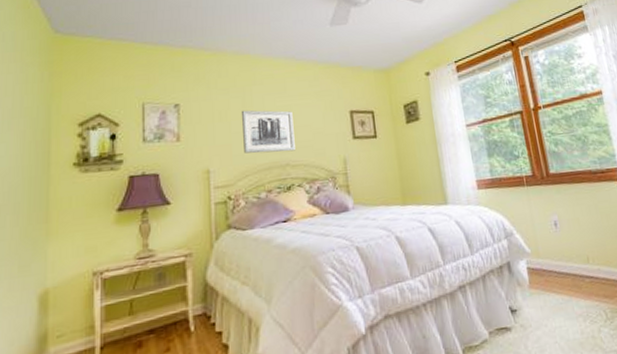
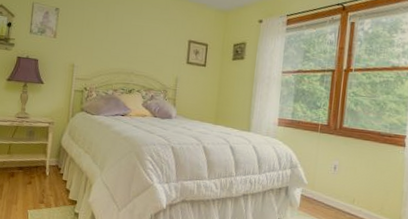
wall art: present [241,110,295,154] -> none [101,23,143,64]

